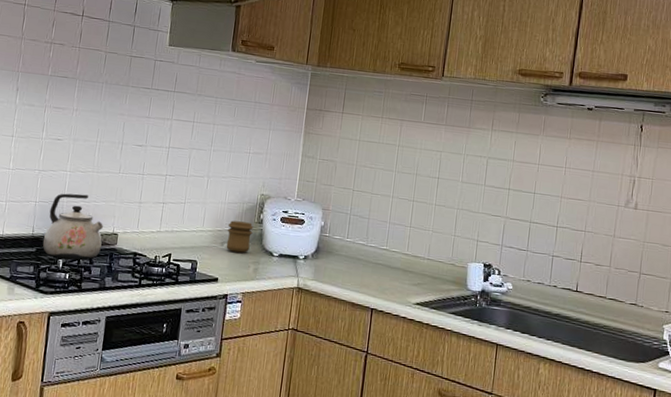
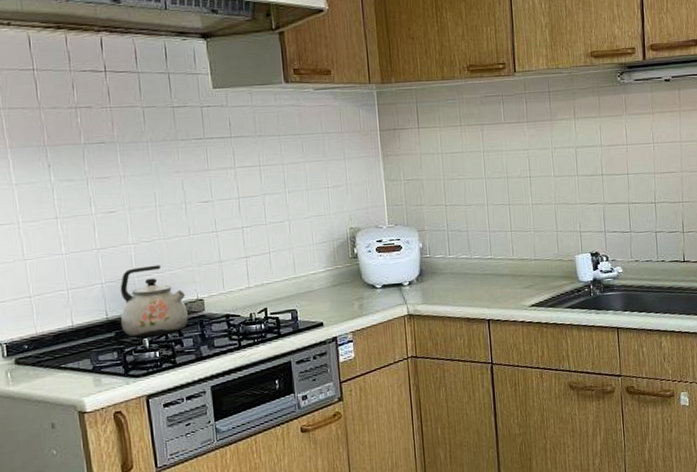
jar: present [226,220,253,253] -> none [321,259,350,293]

